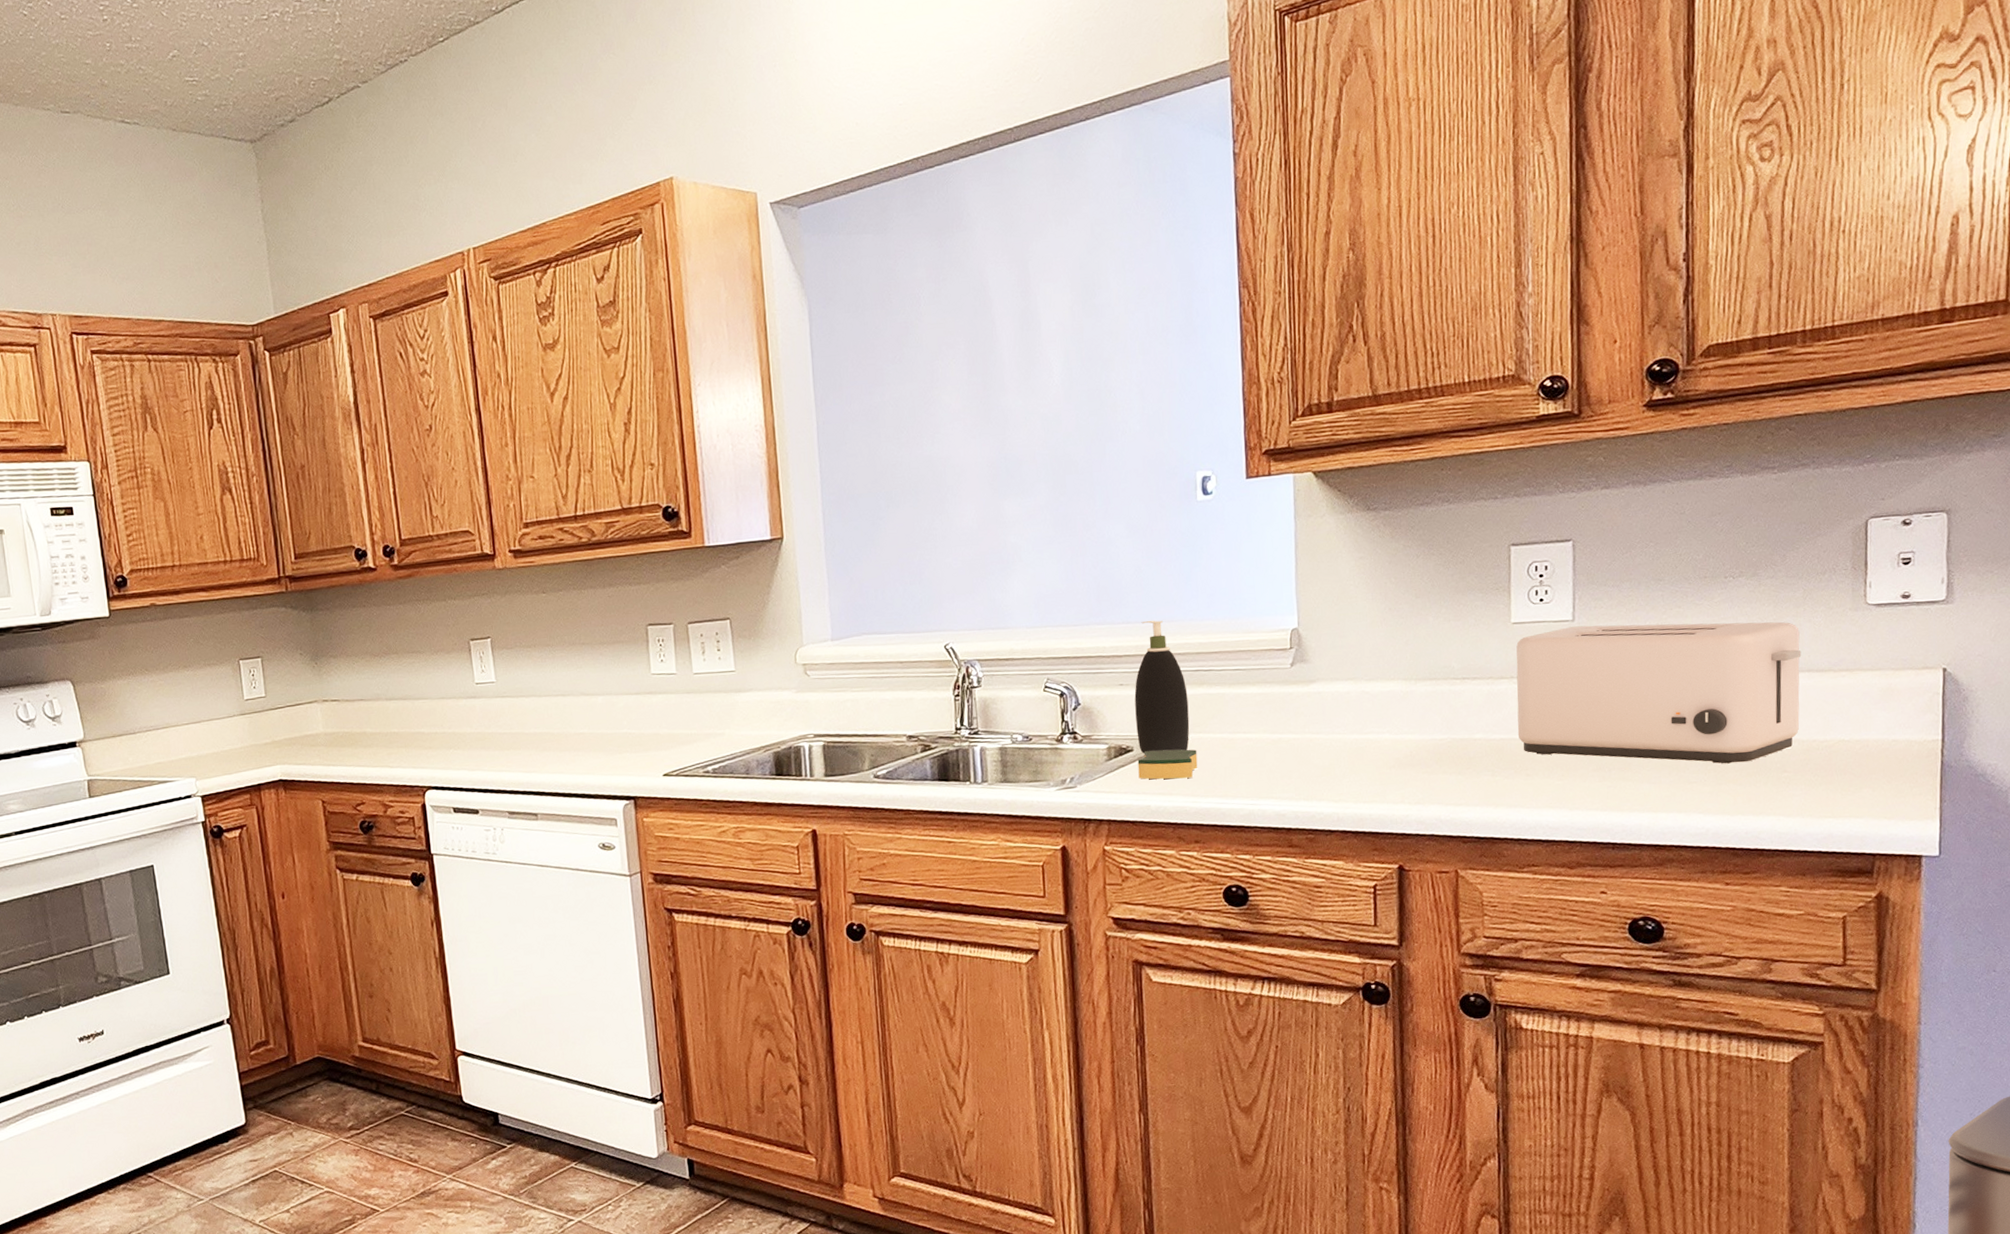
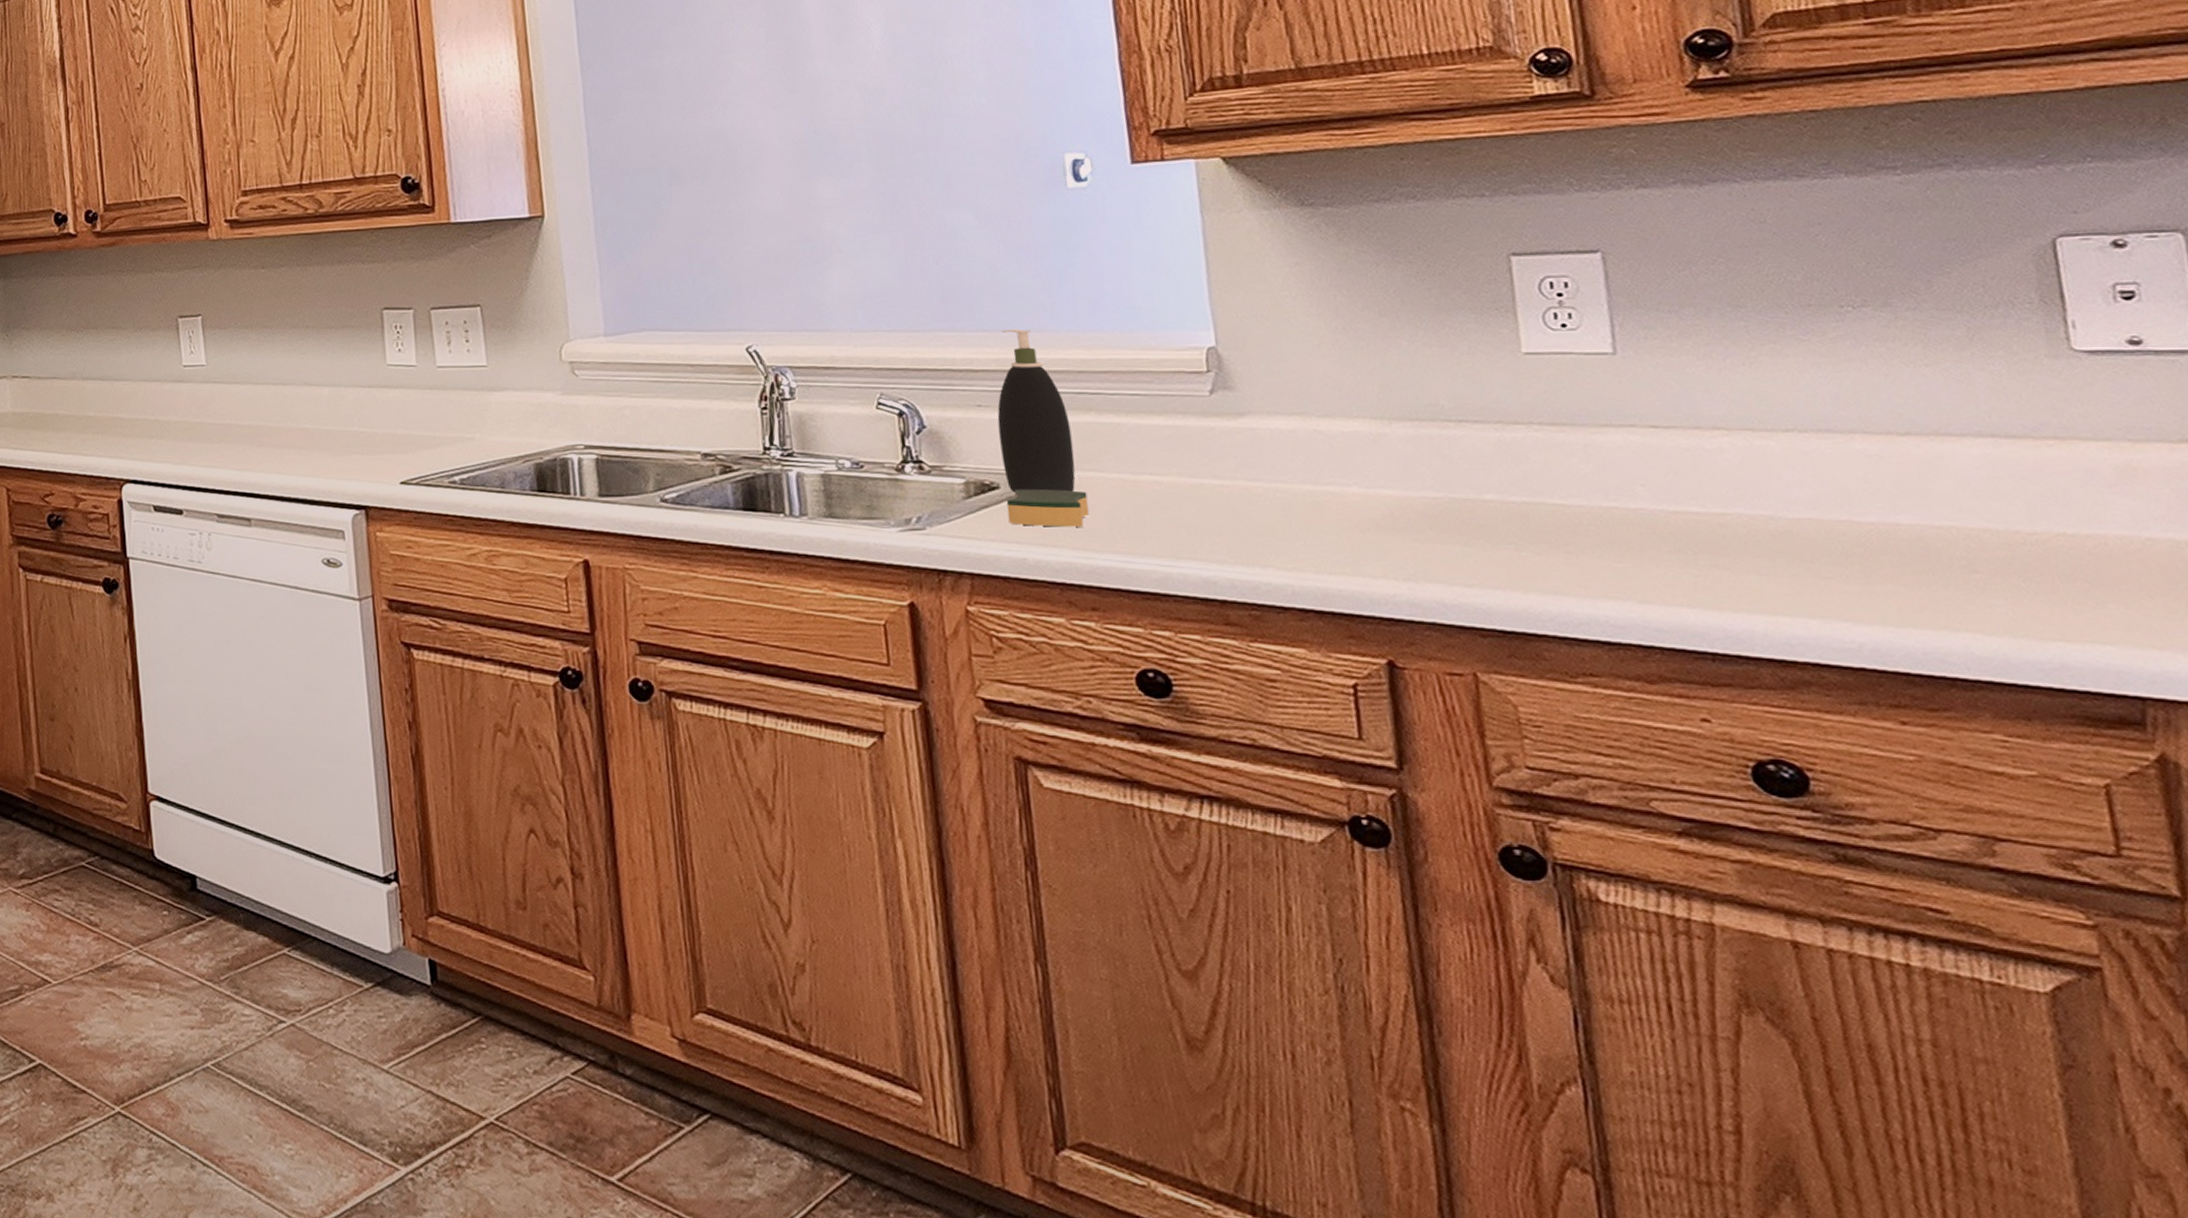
toaster: present [1516,621,1802,764] -> none [1533,360,1989,556]

